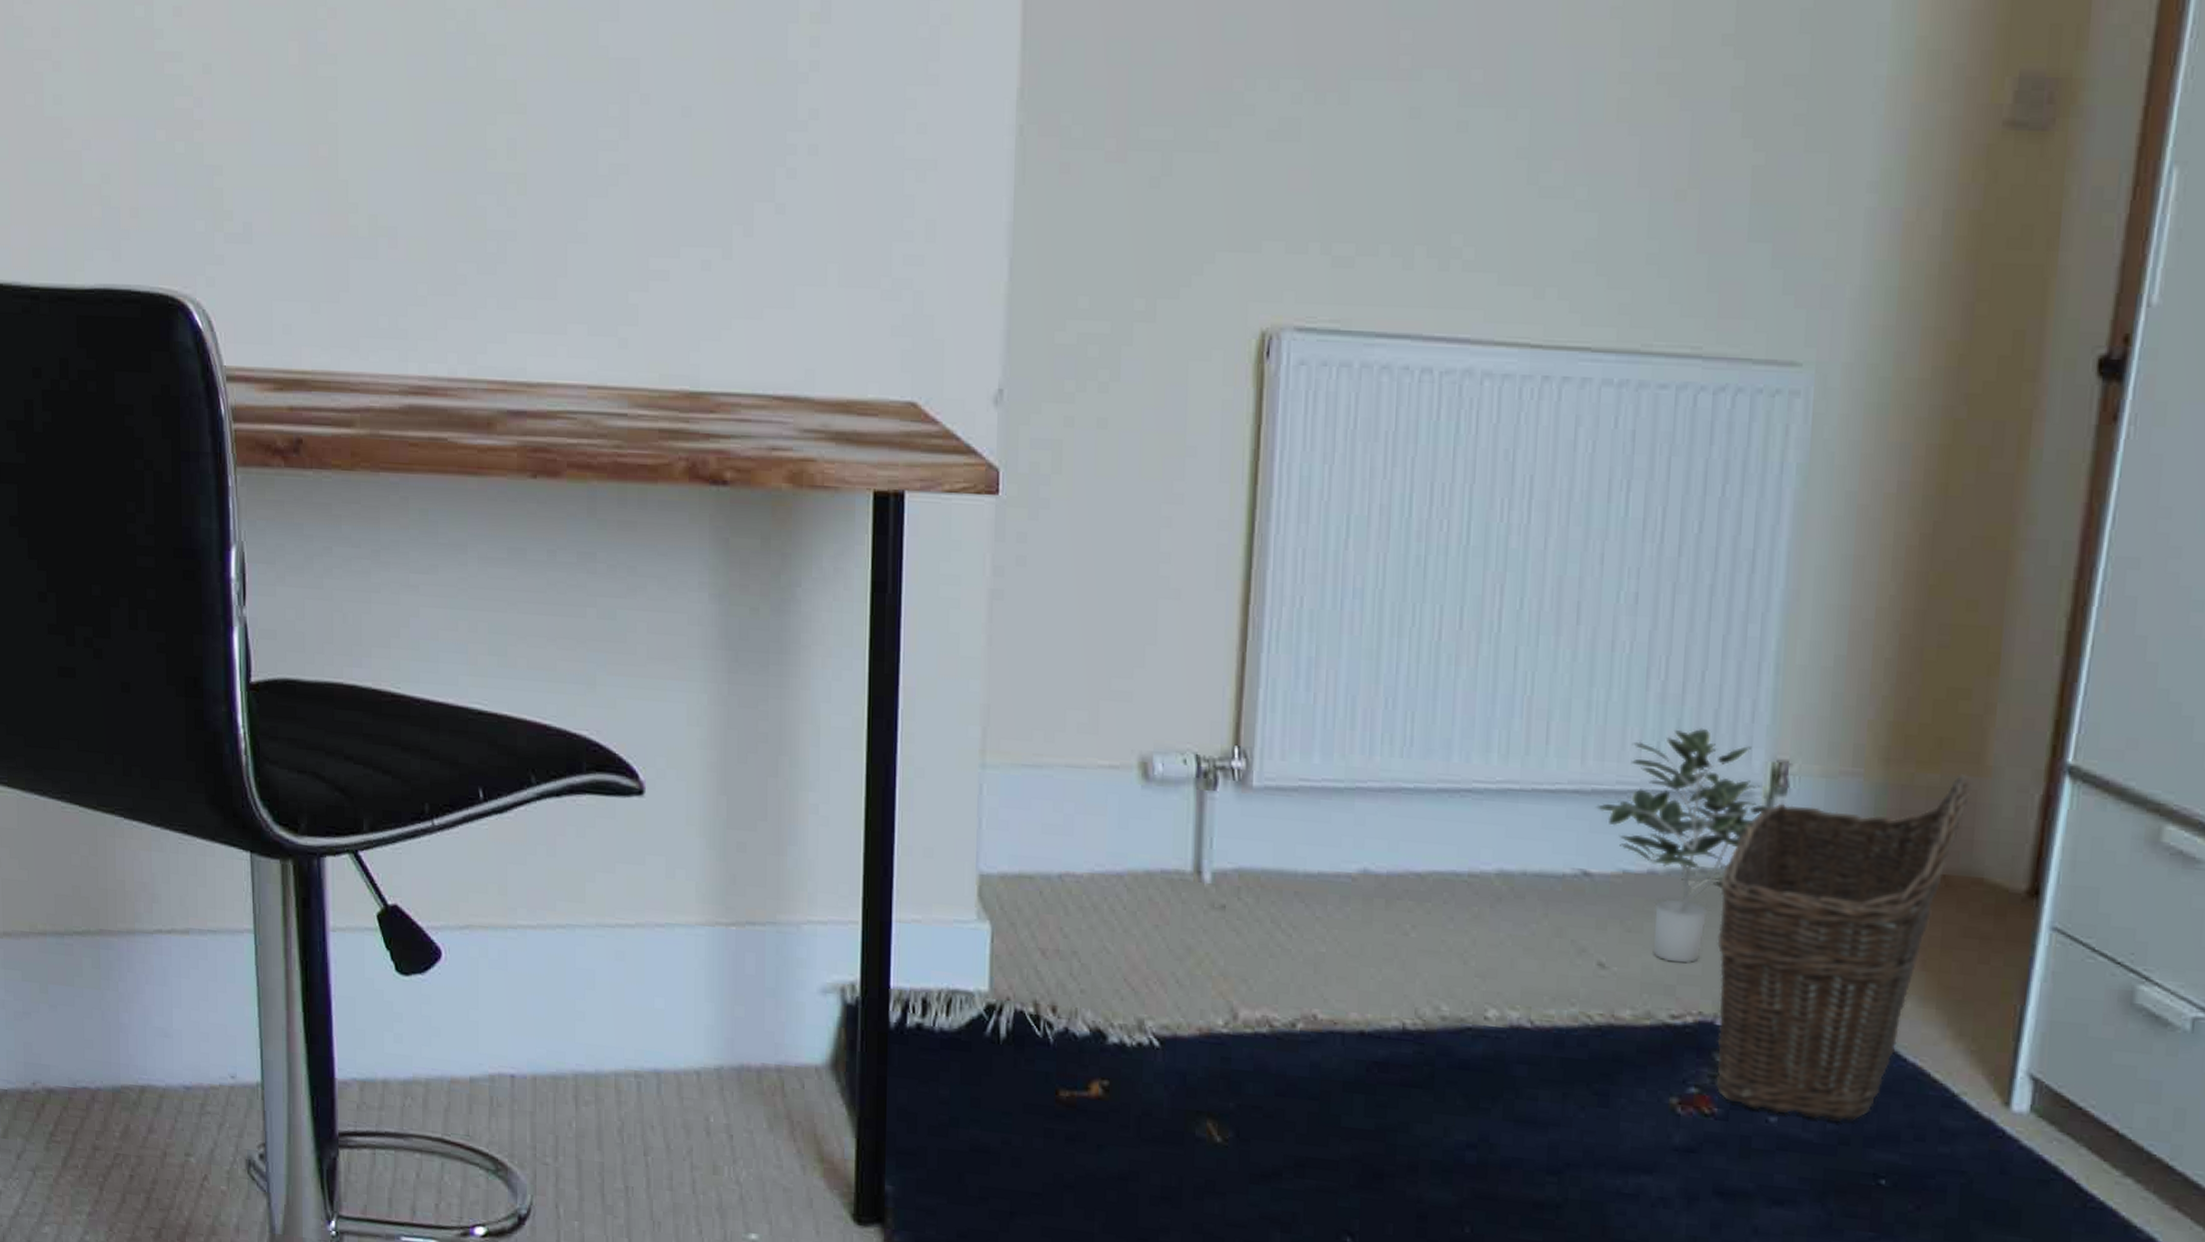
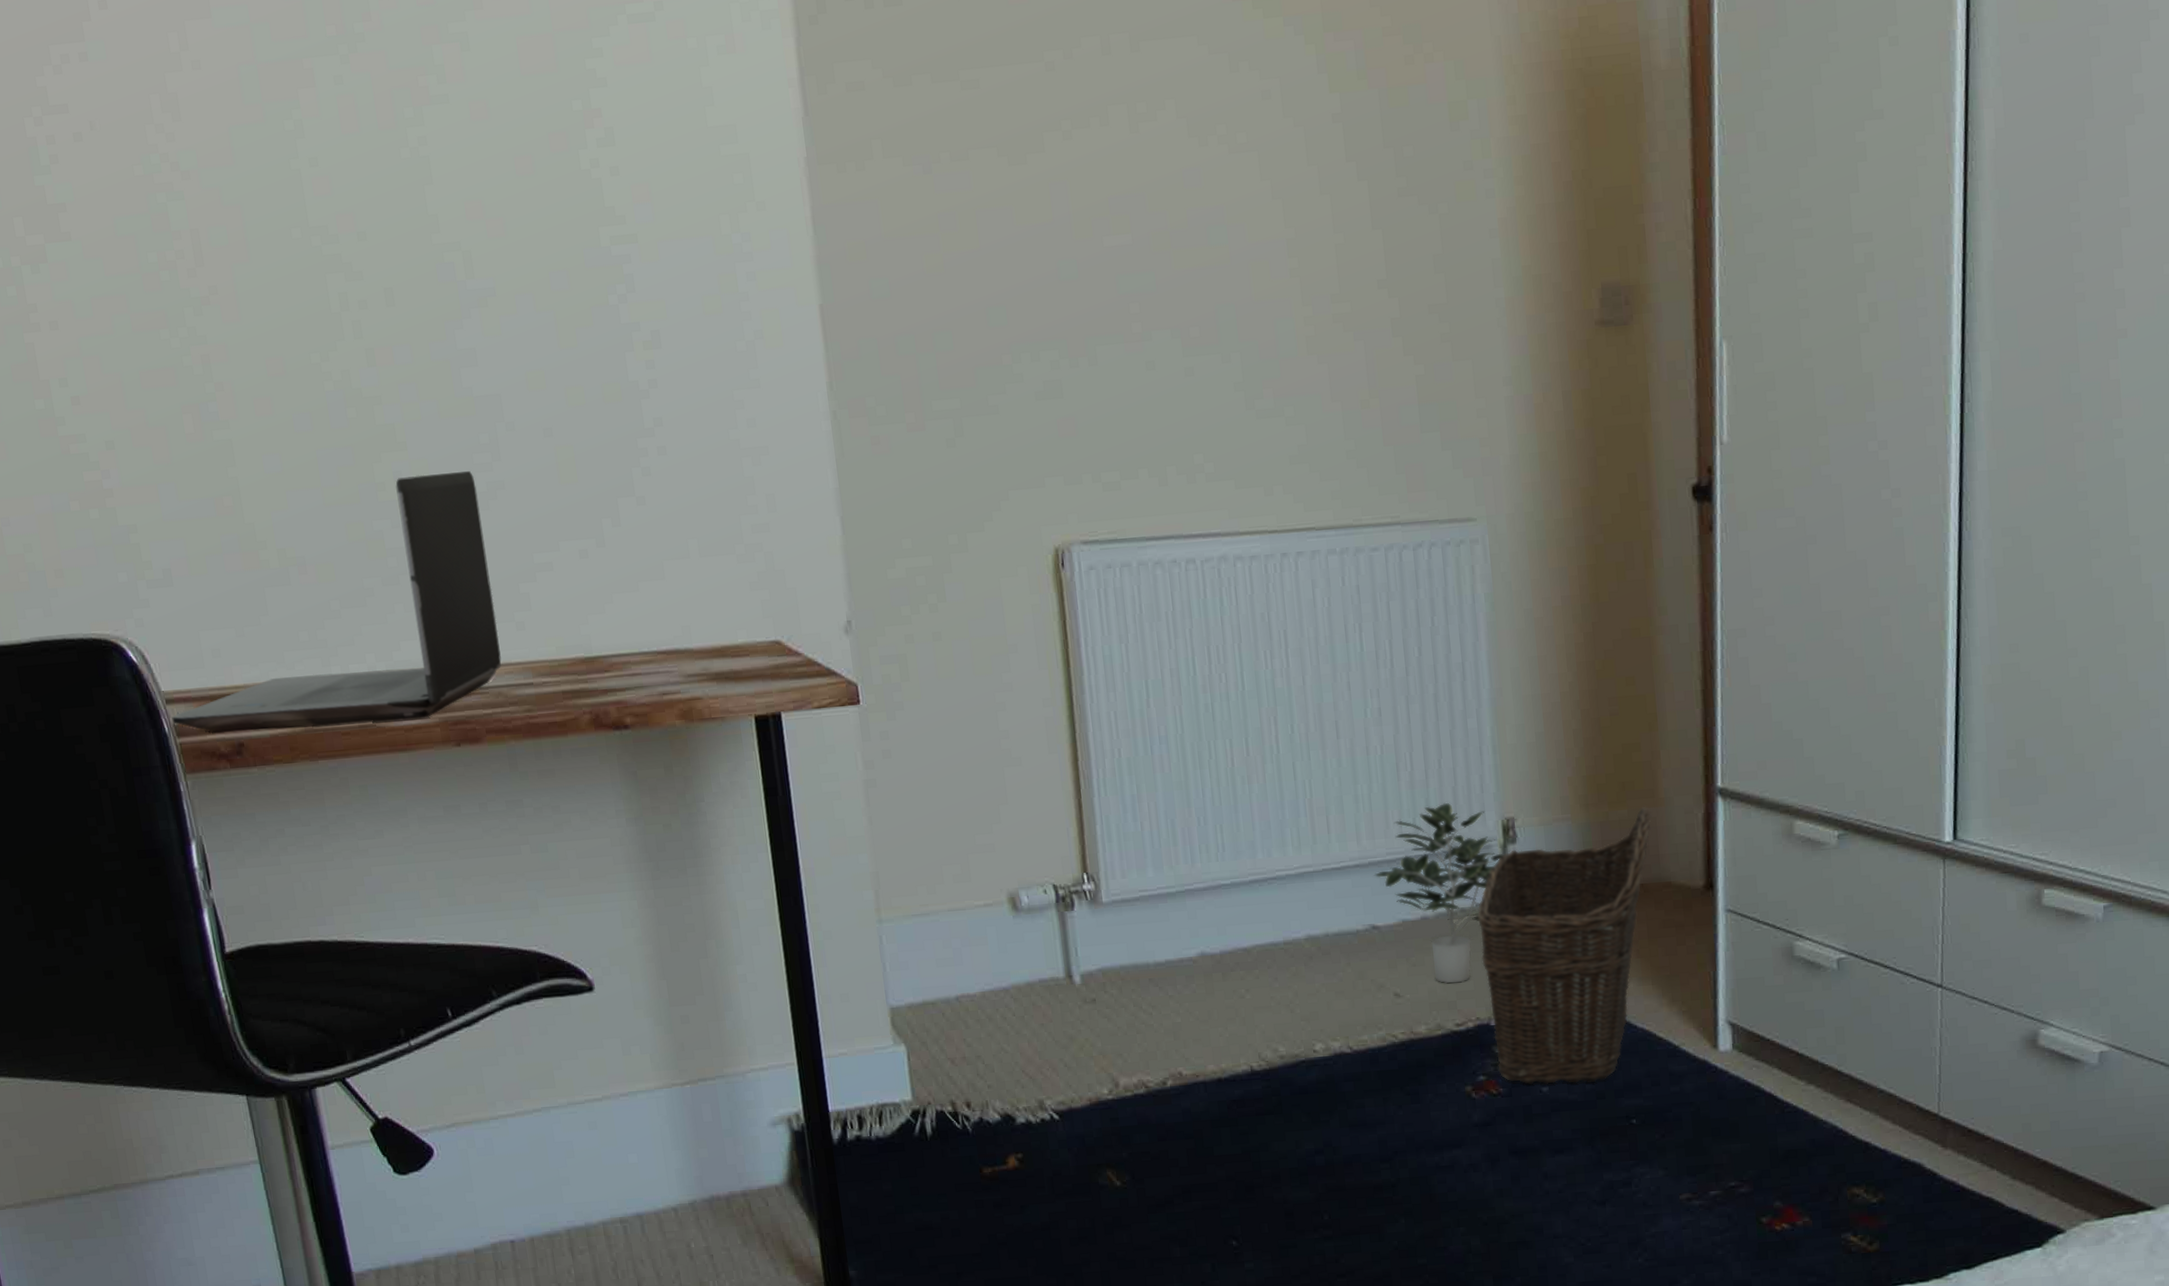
laptop computer: none [230,145,598,439] -> present [171,471,502,733]

